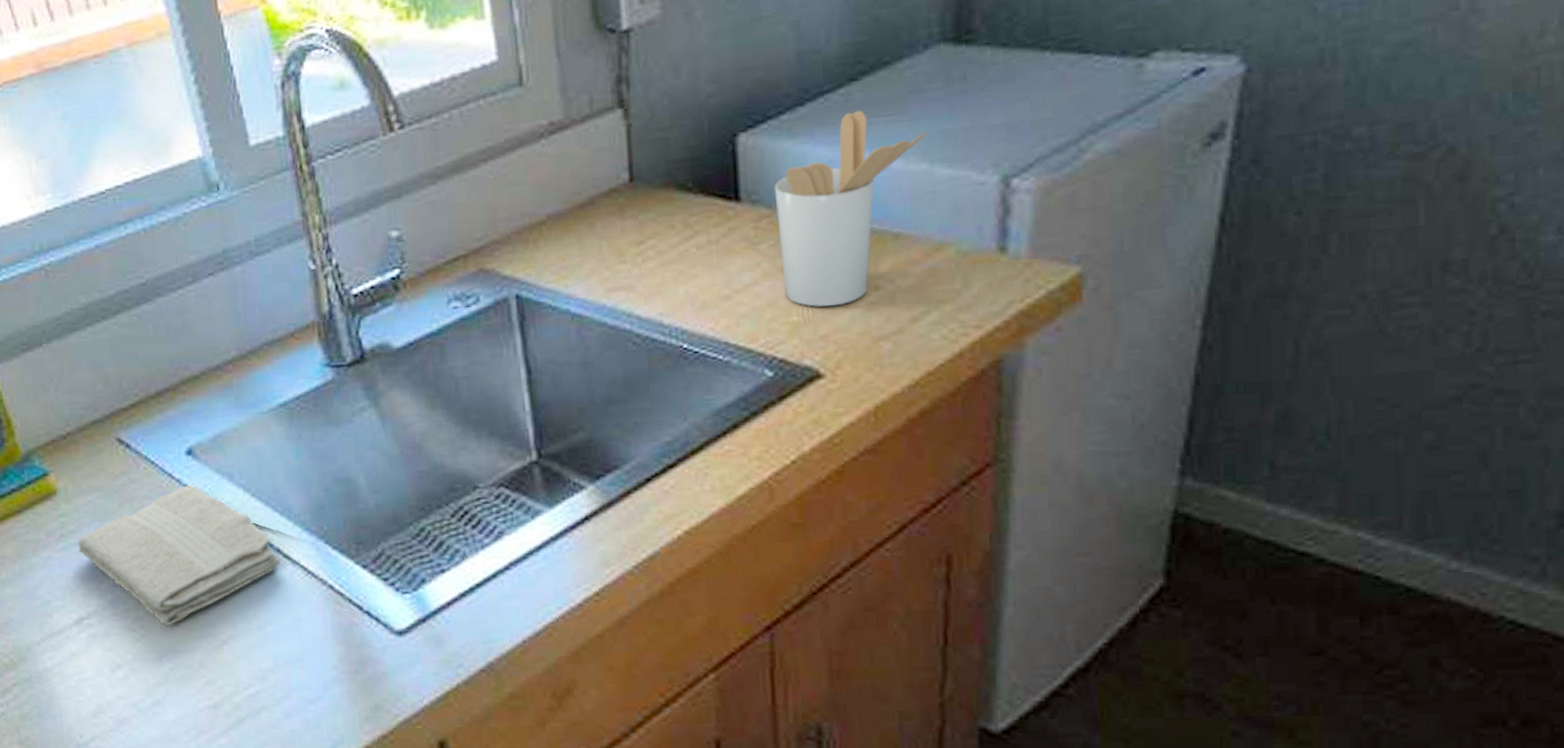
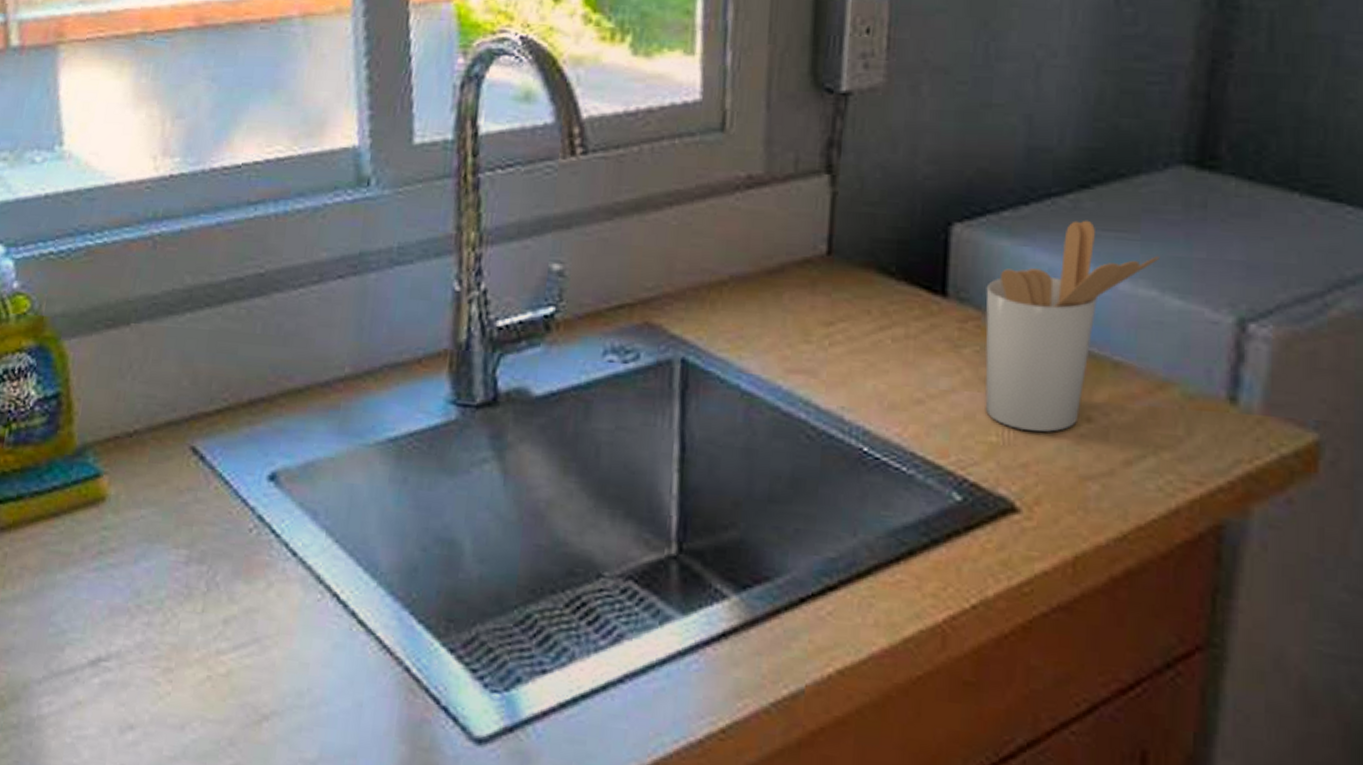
washcloth: present [78,485,281,625] -> none [114,516,353,686]

